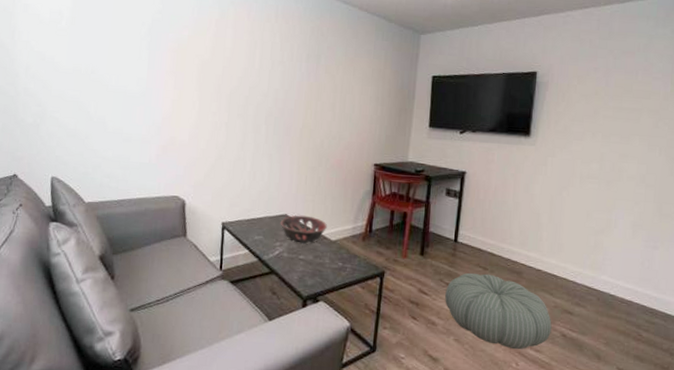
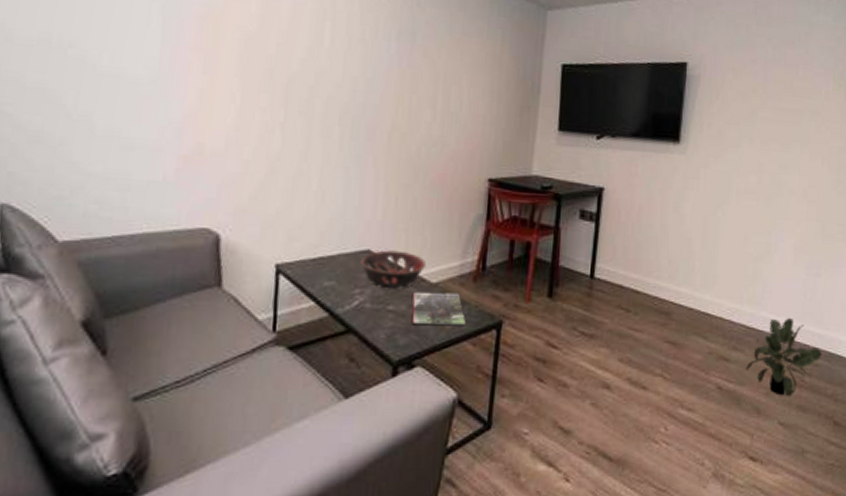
magazine: none [317,246,357,273] -> present [412,291,466,326]
pouf: present [445,272,552,350] -> none [579,316,706,410]
potted plant: none [587,282,659,347] -> present [746,318,823,396]

